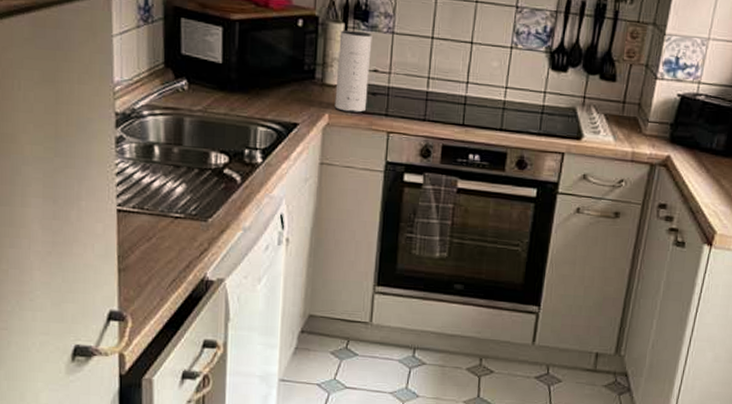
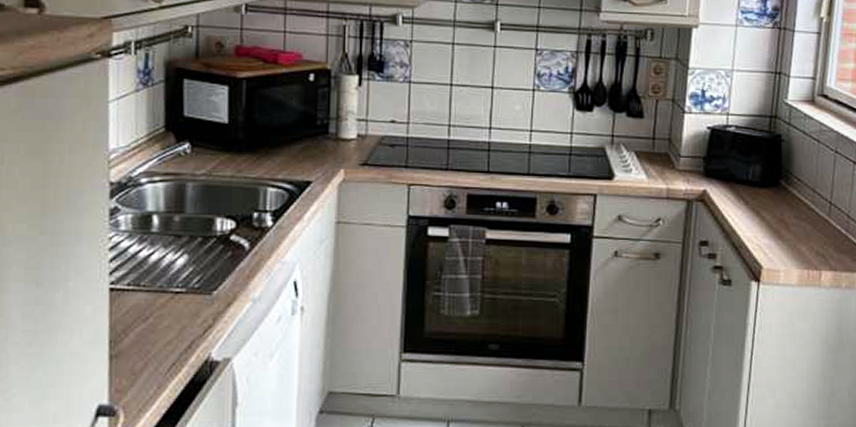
speaker: present [334,30,372,113] -> none [350,82,388,166]

